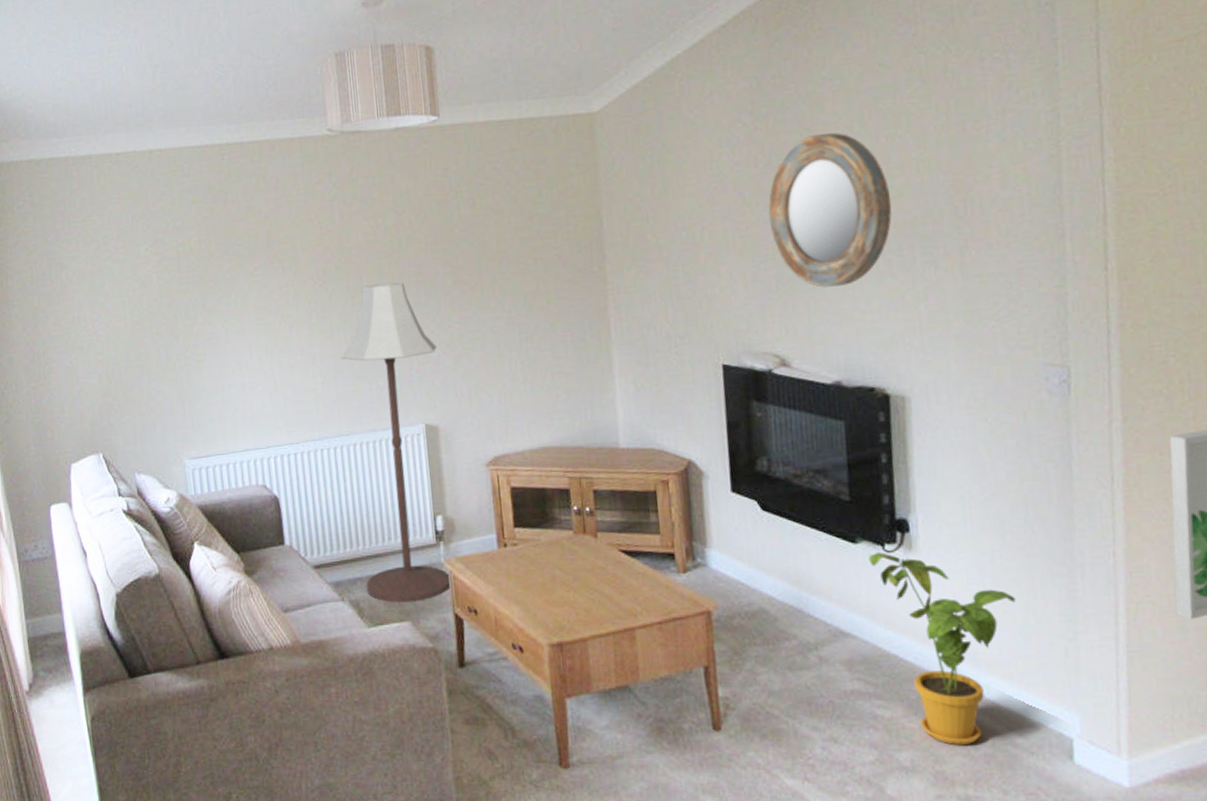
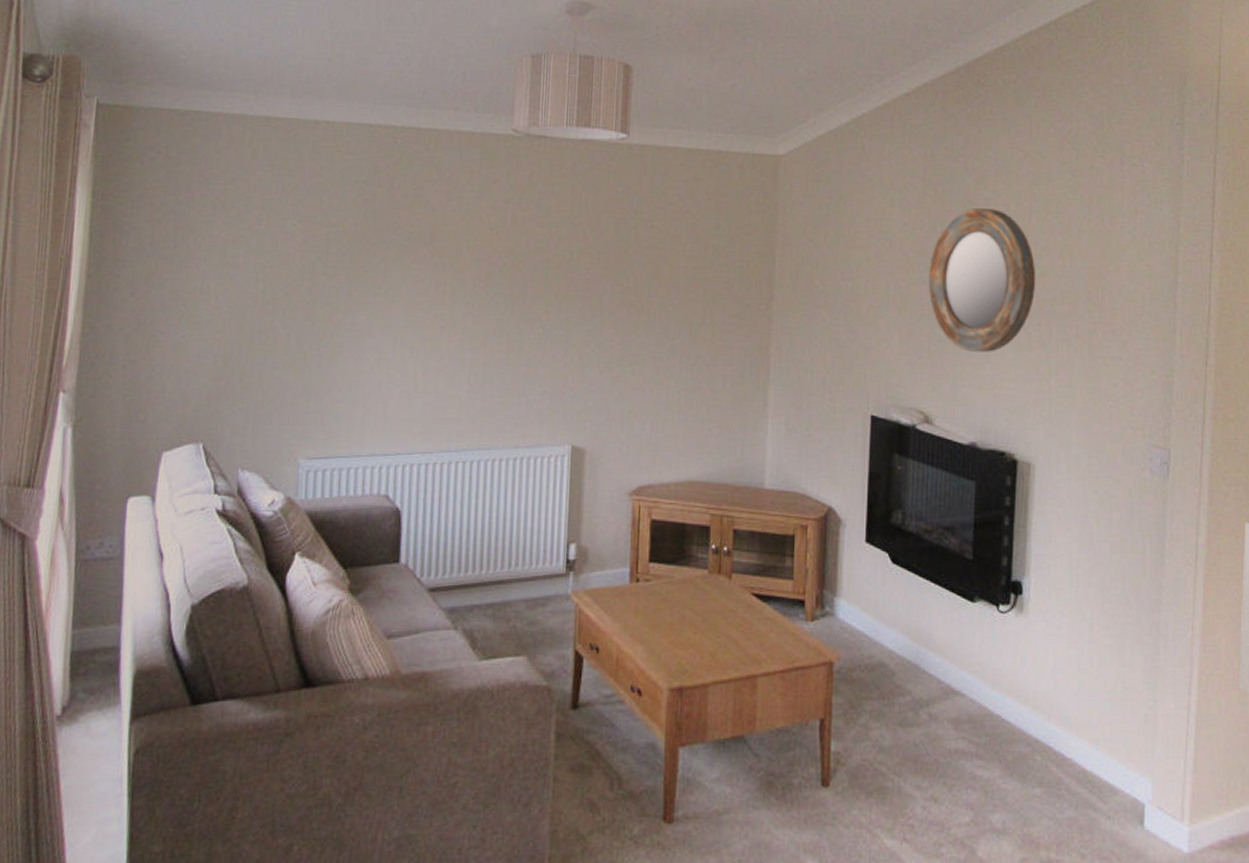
floor lamp: present [340,282,452,603] -> none [484,294,595,635]
house plant: present [868,552,1016,745] -> none [983,613,1108,807]

